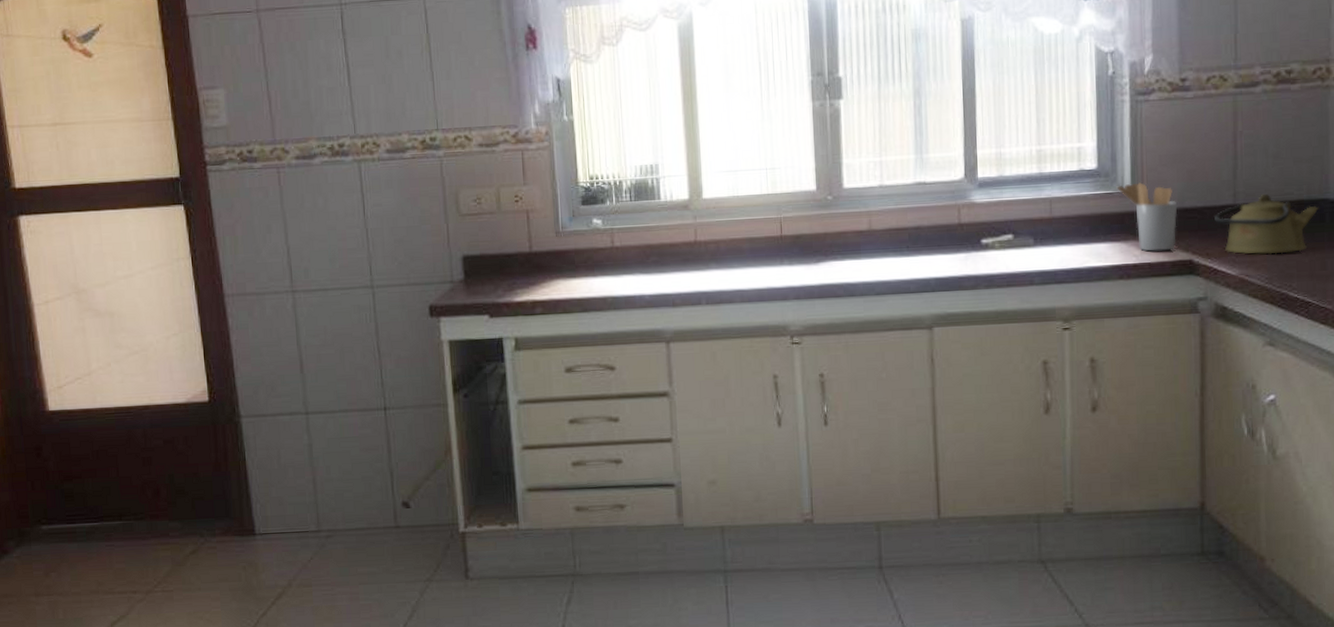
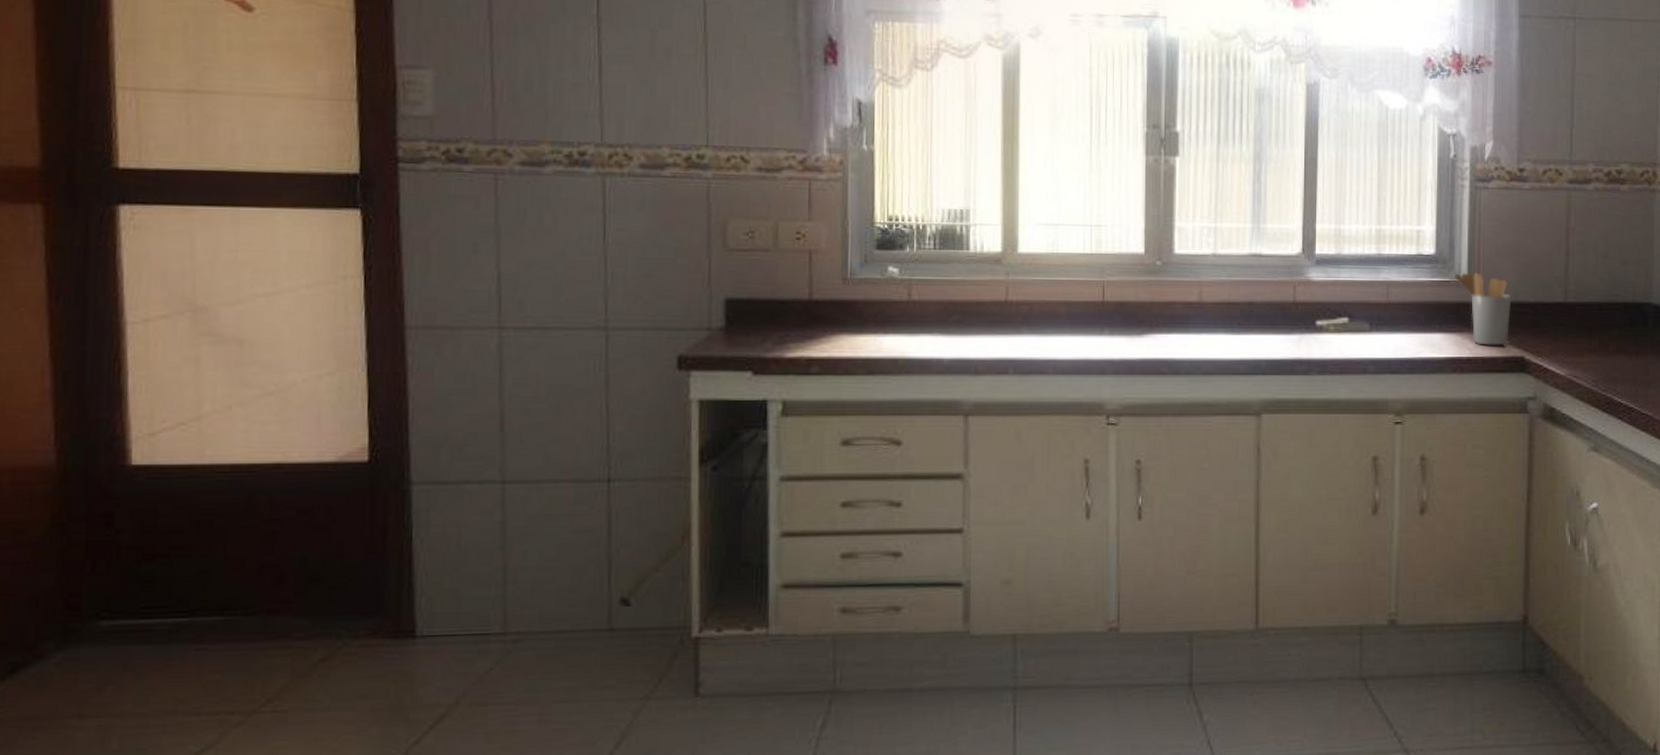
kettle: present [1214,193,1319,255] -> none [1546,293,1643,356]

